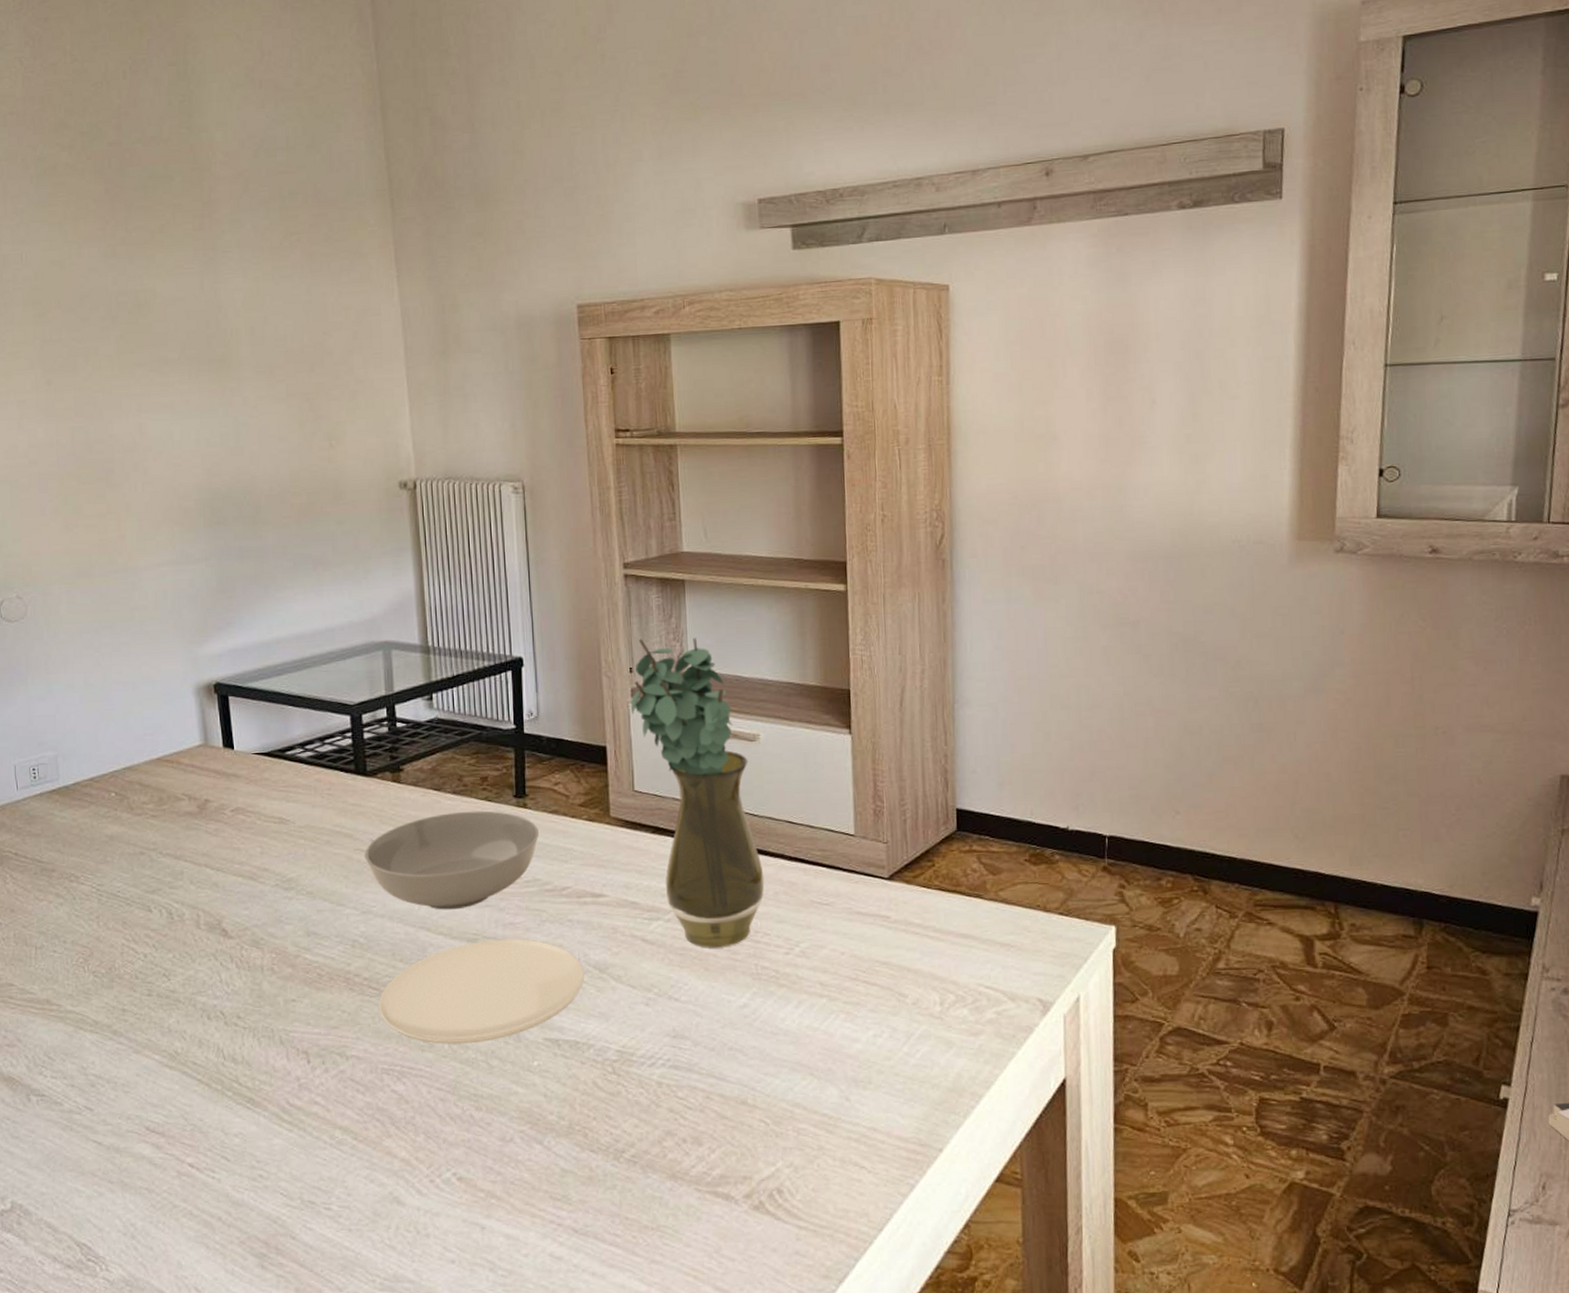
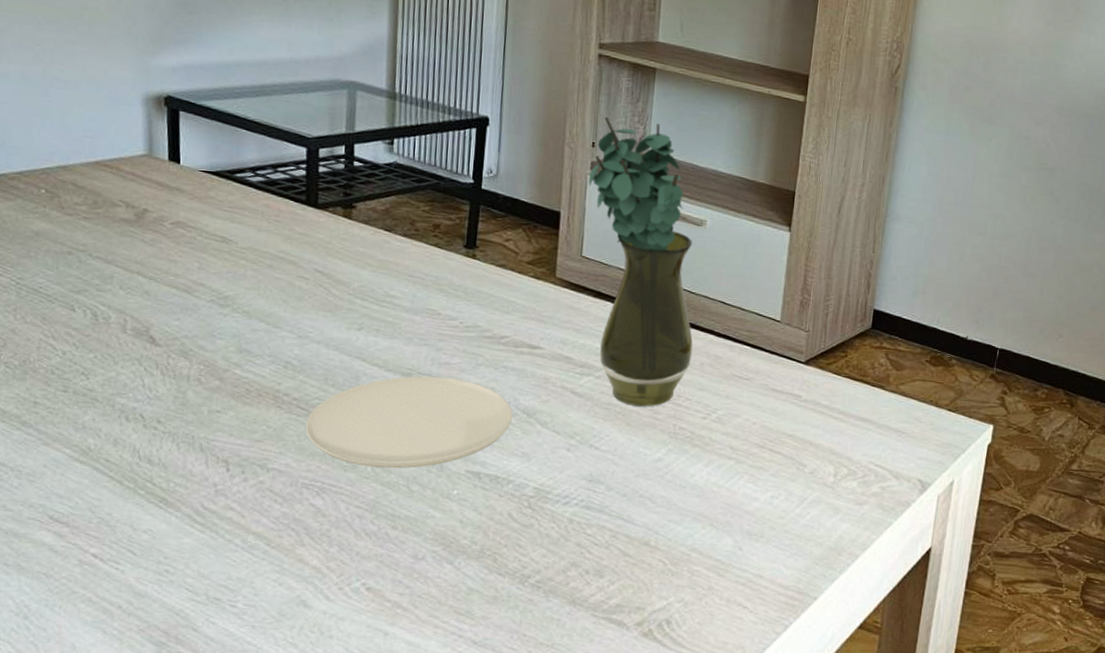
bowl: present [365,810,539,910] -> none [307,254,485,345]

